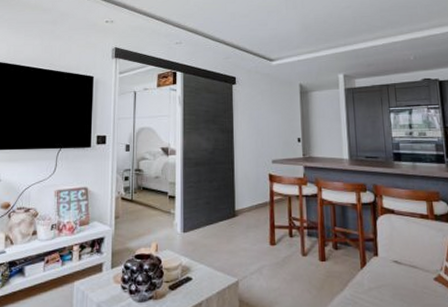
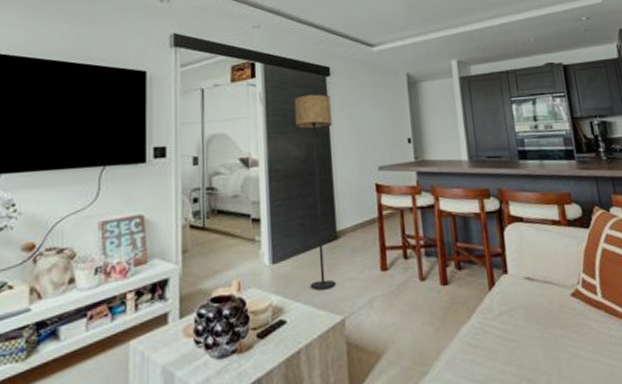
floor lamp: none [206,98,236,256] -> present [294,93,336,290]

